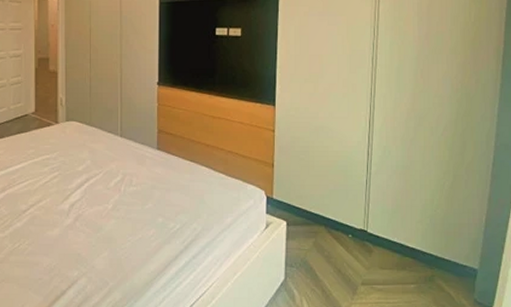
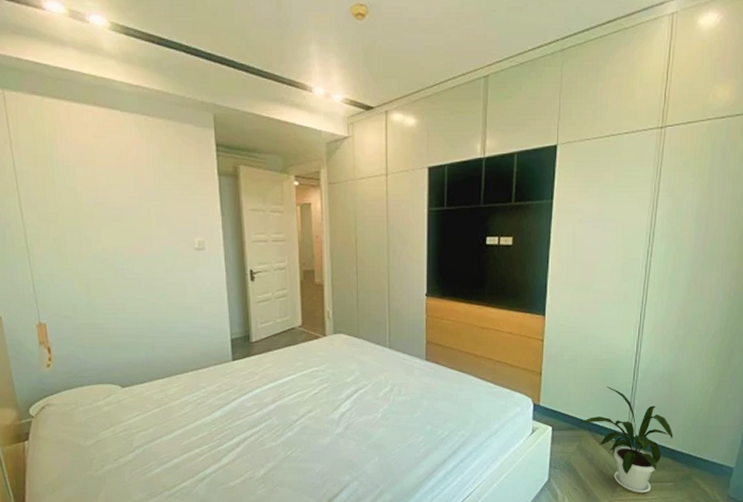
house plant: none [315,180,412,296] -> present [580,387,673,494]

